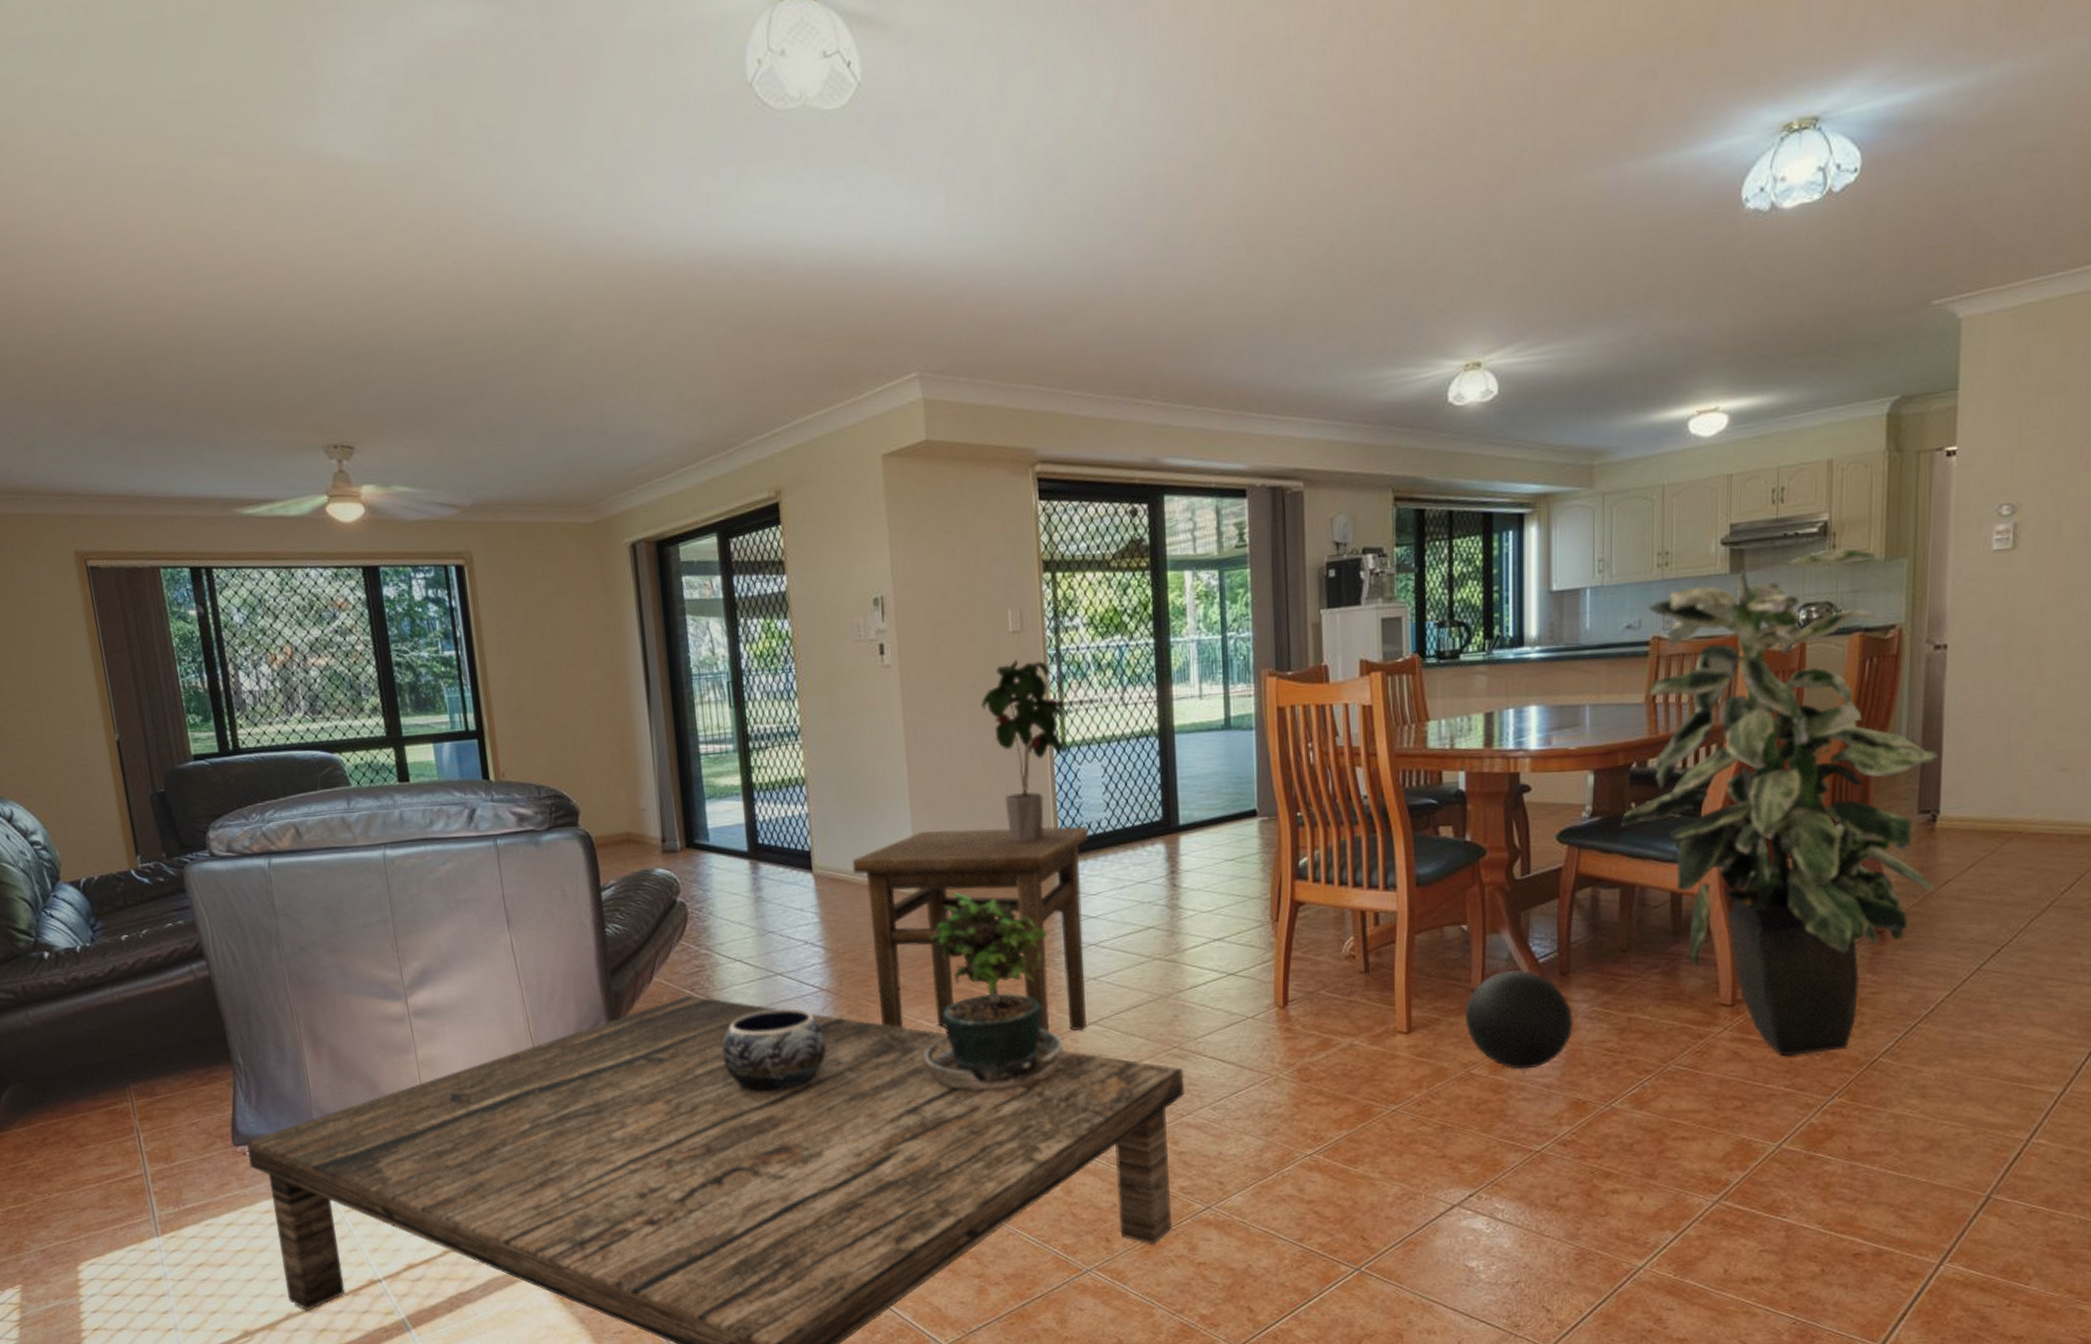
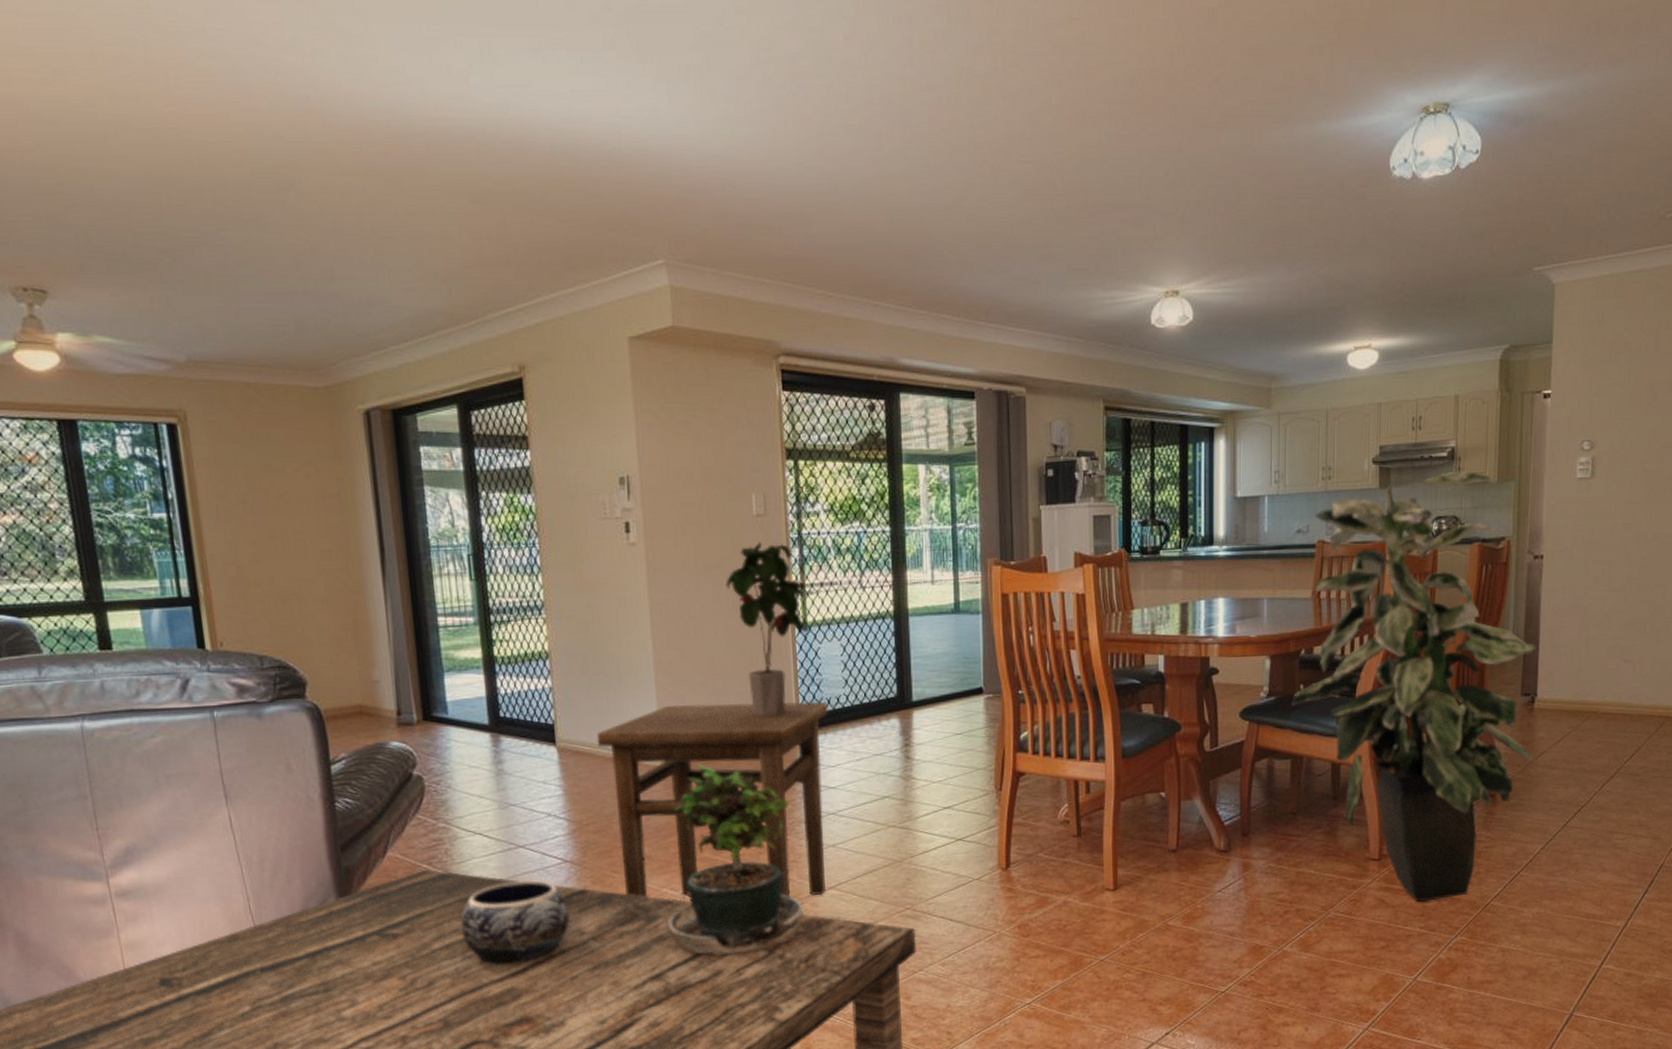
ball: present [1464,969,1574,1070] -> none [1162,831,1253,920]

